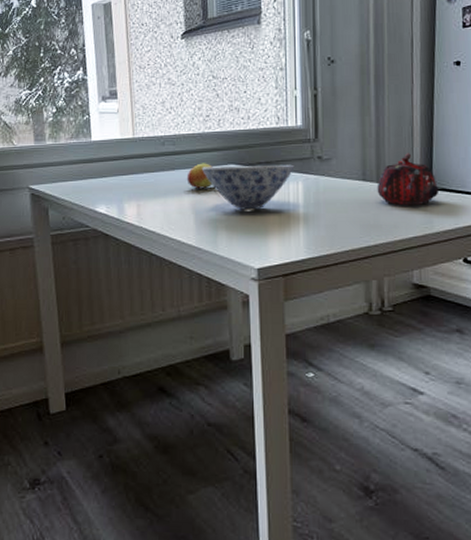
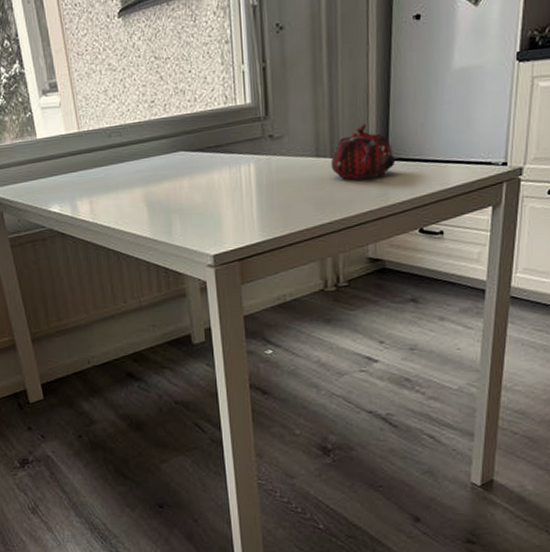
fruit: present [186,163,213,189] -> none [136,152,163,180]
bowl: present [202,165,295,210] -> none [151,147,246,198]

